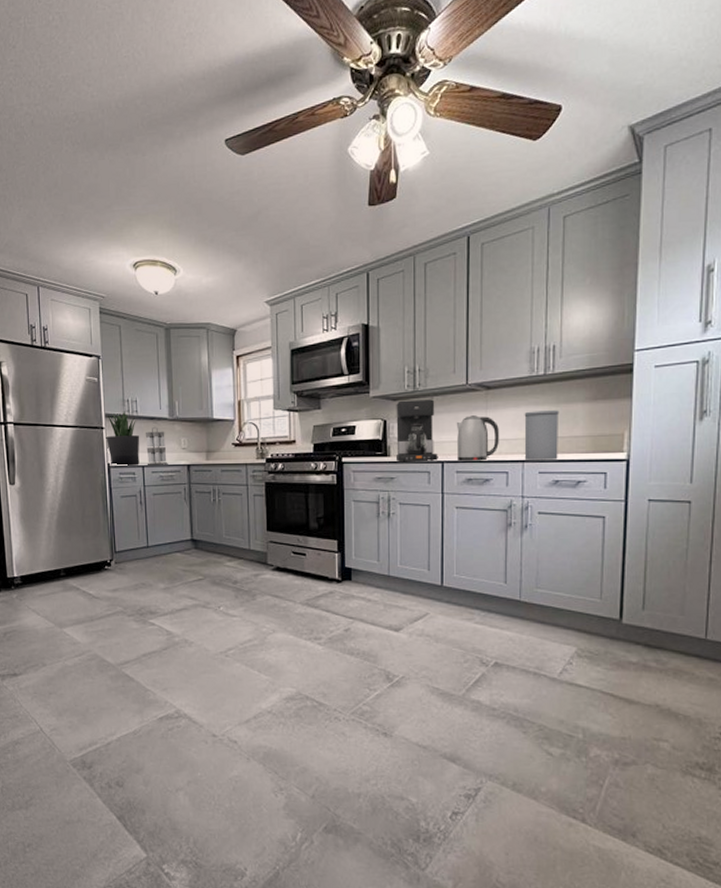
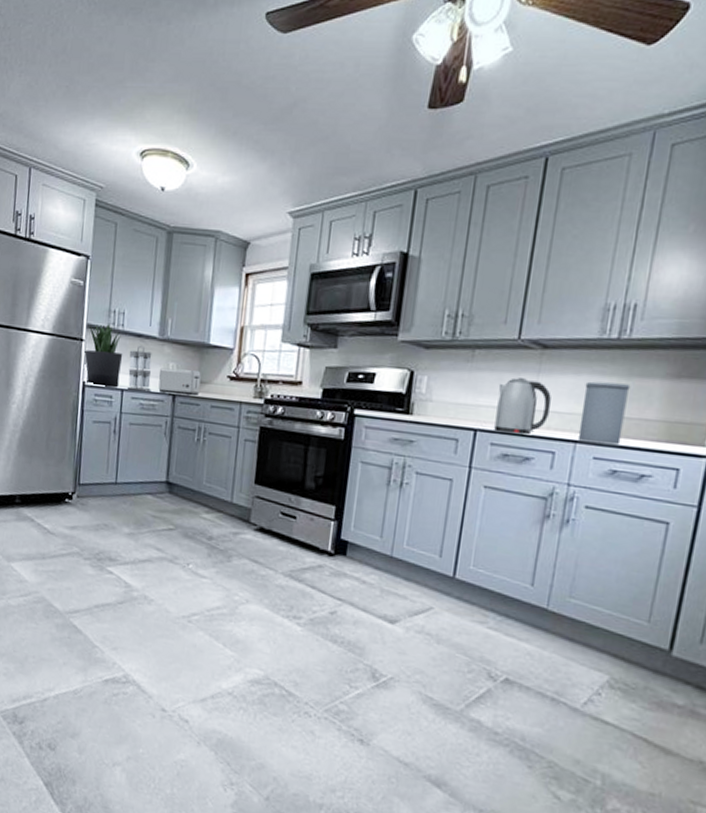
toaster: none [173,442,211,466] -> present [158,367,201,397]
coffee maker: present [395,399,438,463] -> none [418,349,477,428]

